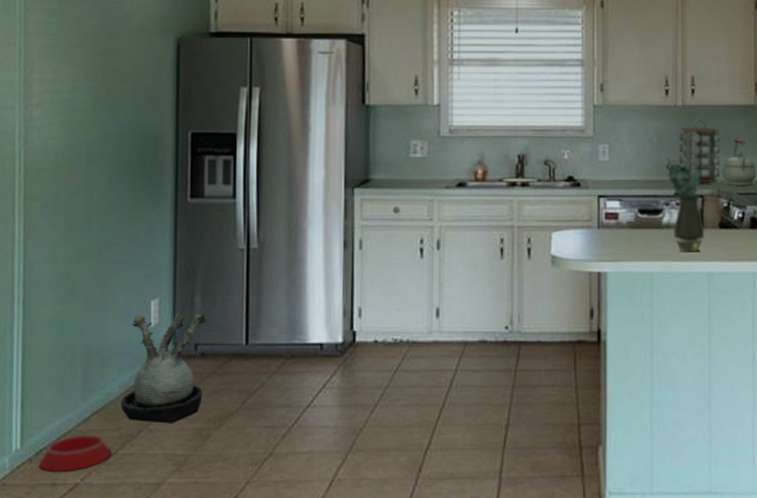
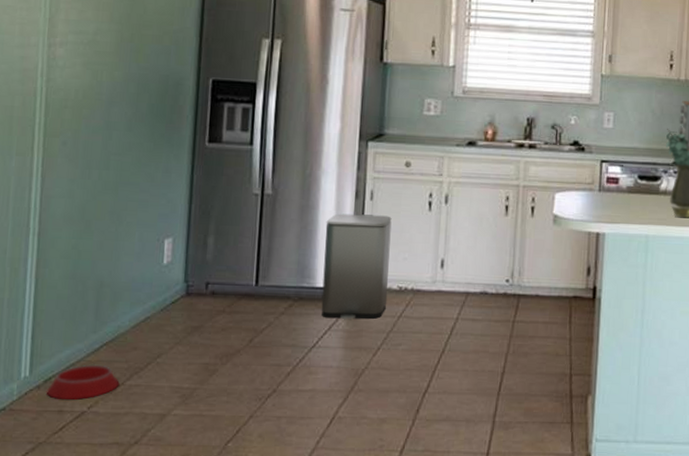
plant: present [120,312,207,423] -> none [130,252,219,358]
pedal bin: none [314,265,383,376] -> present [321,213,392,320]

